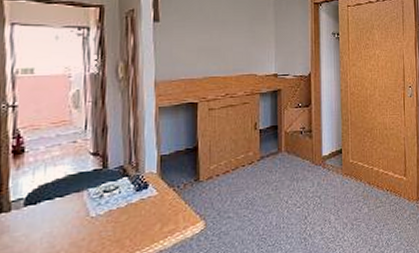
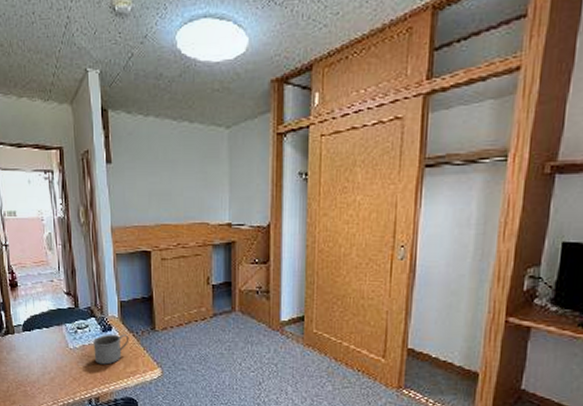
mug: none [123,190,169,230] -> present [93,334,130,365]

